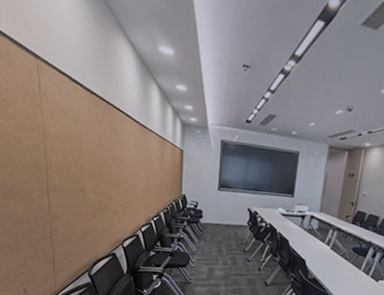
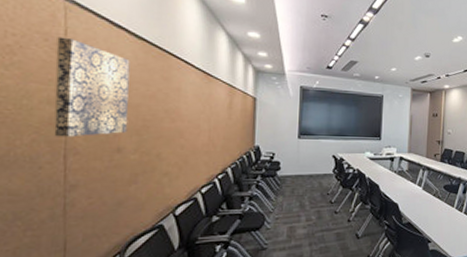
wall art: none [34,92,87,178] -> present [53,36,131,138]

